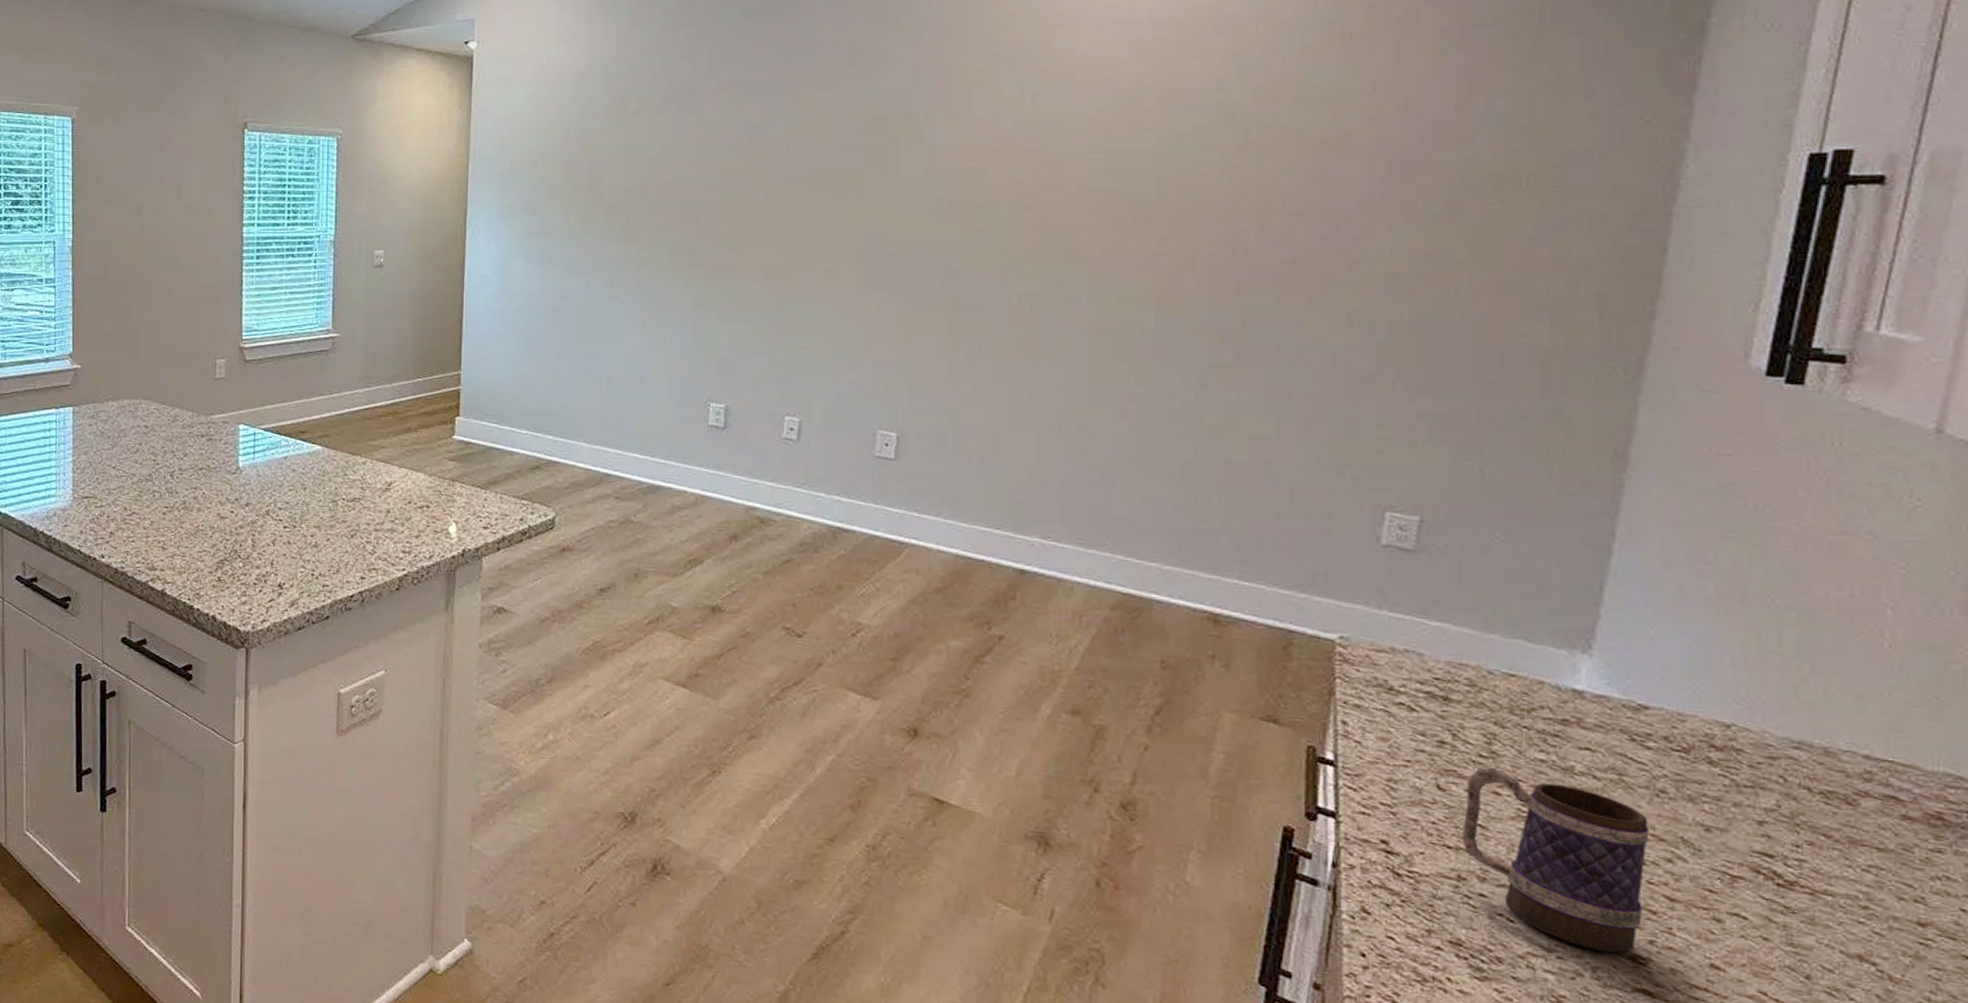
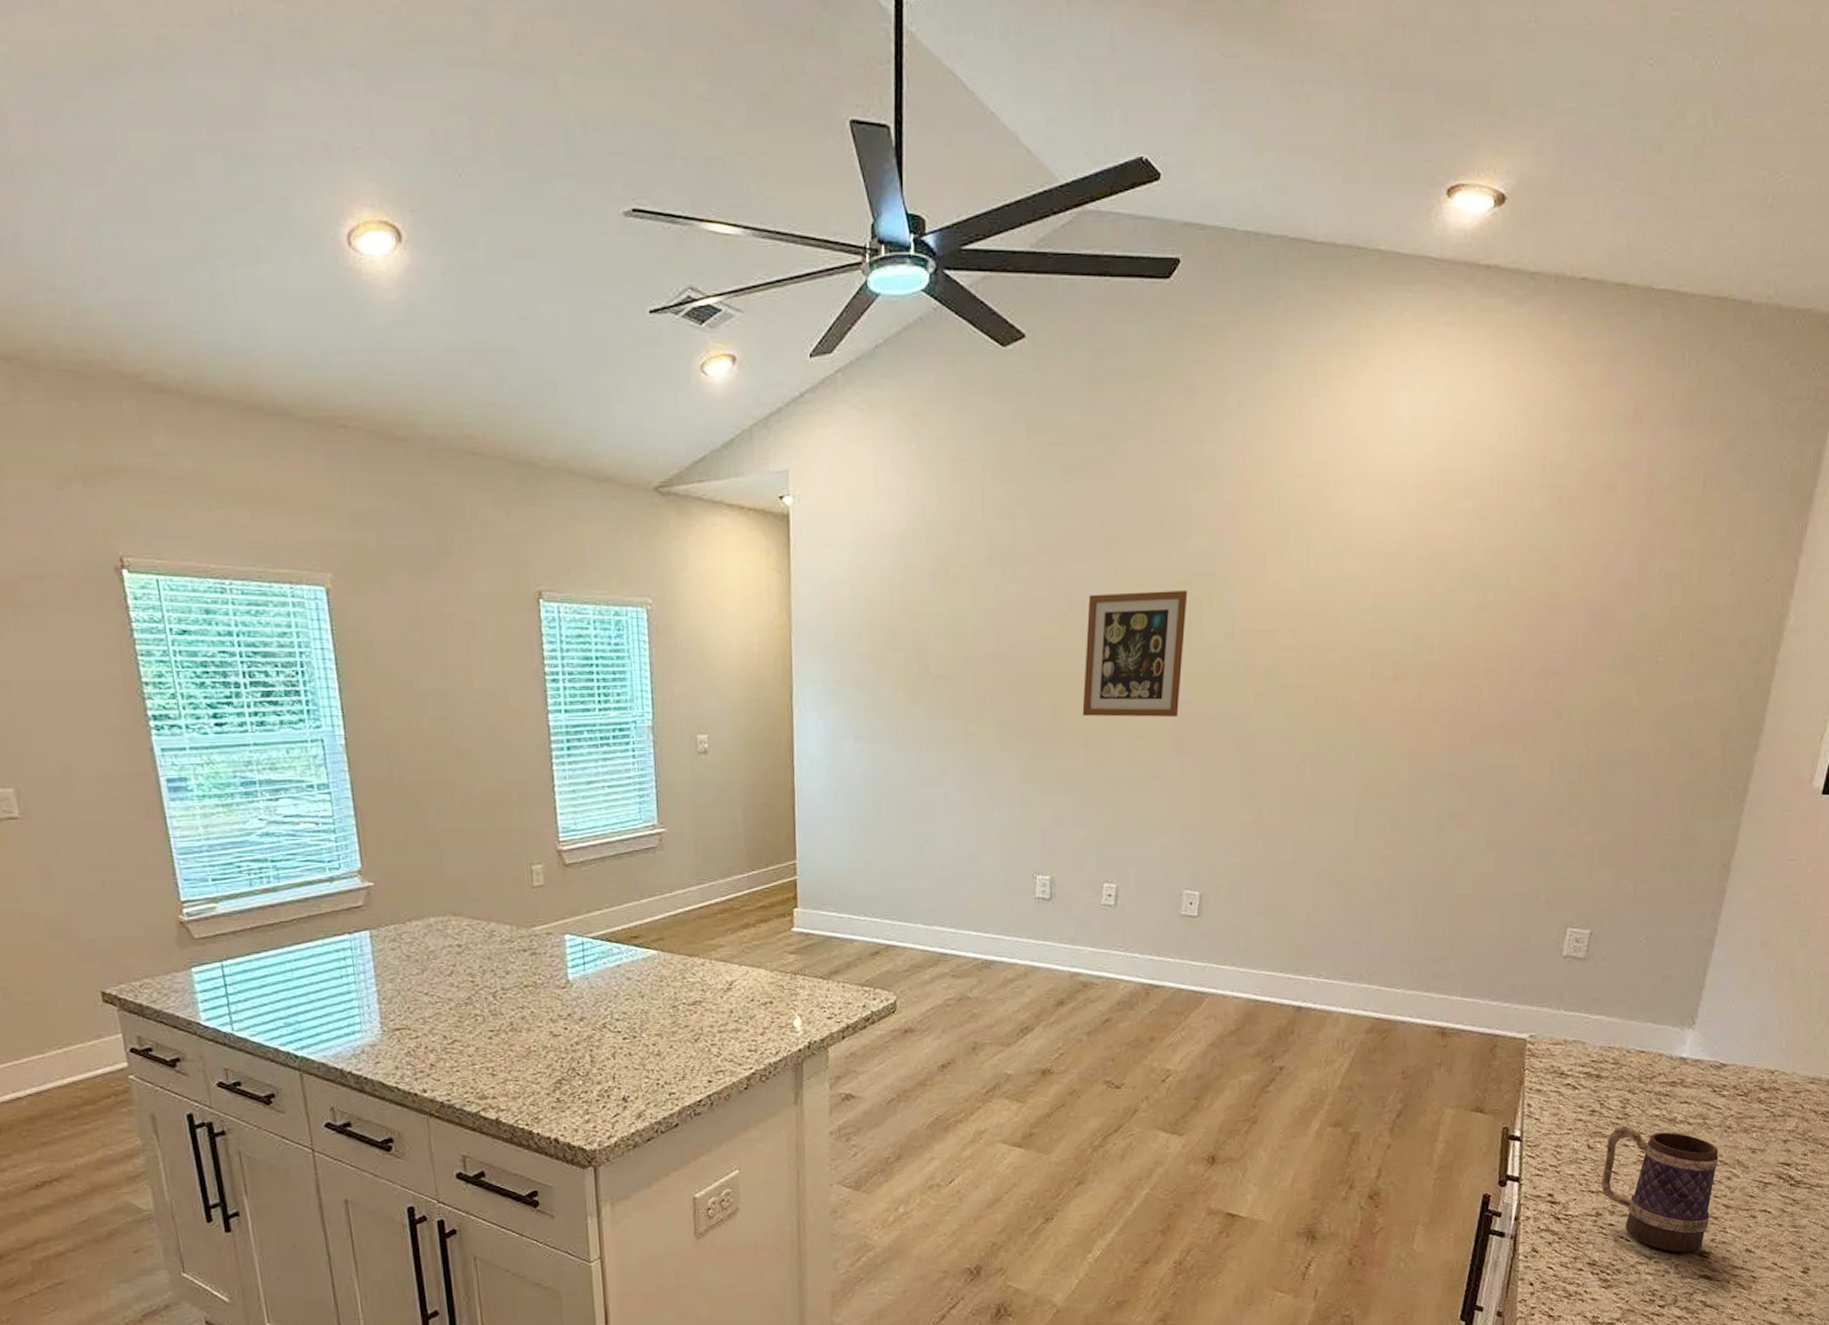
wall art: none [763,127,882,252] -> present [1082,590,1188,718]

